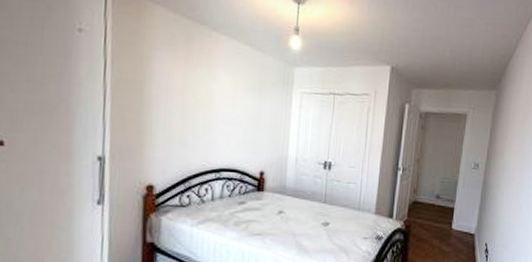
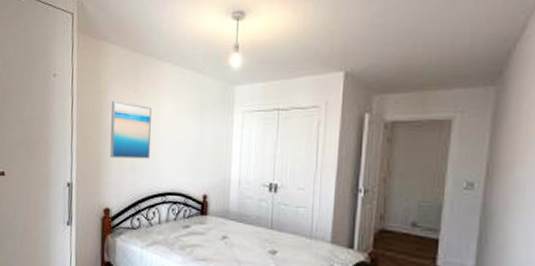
wall art: none [154,68,205,134] -> present [109,101,152,159]

